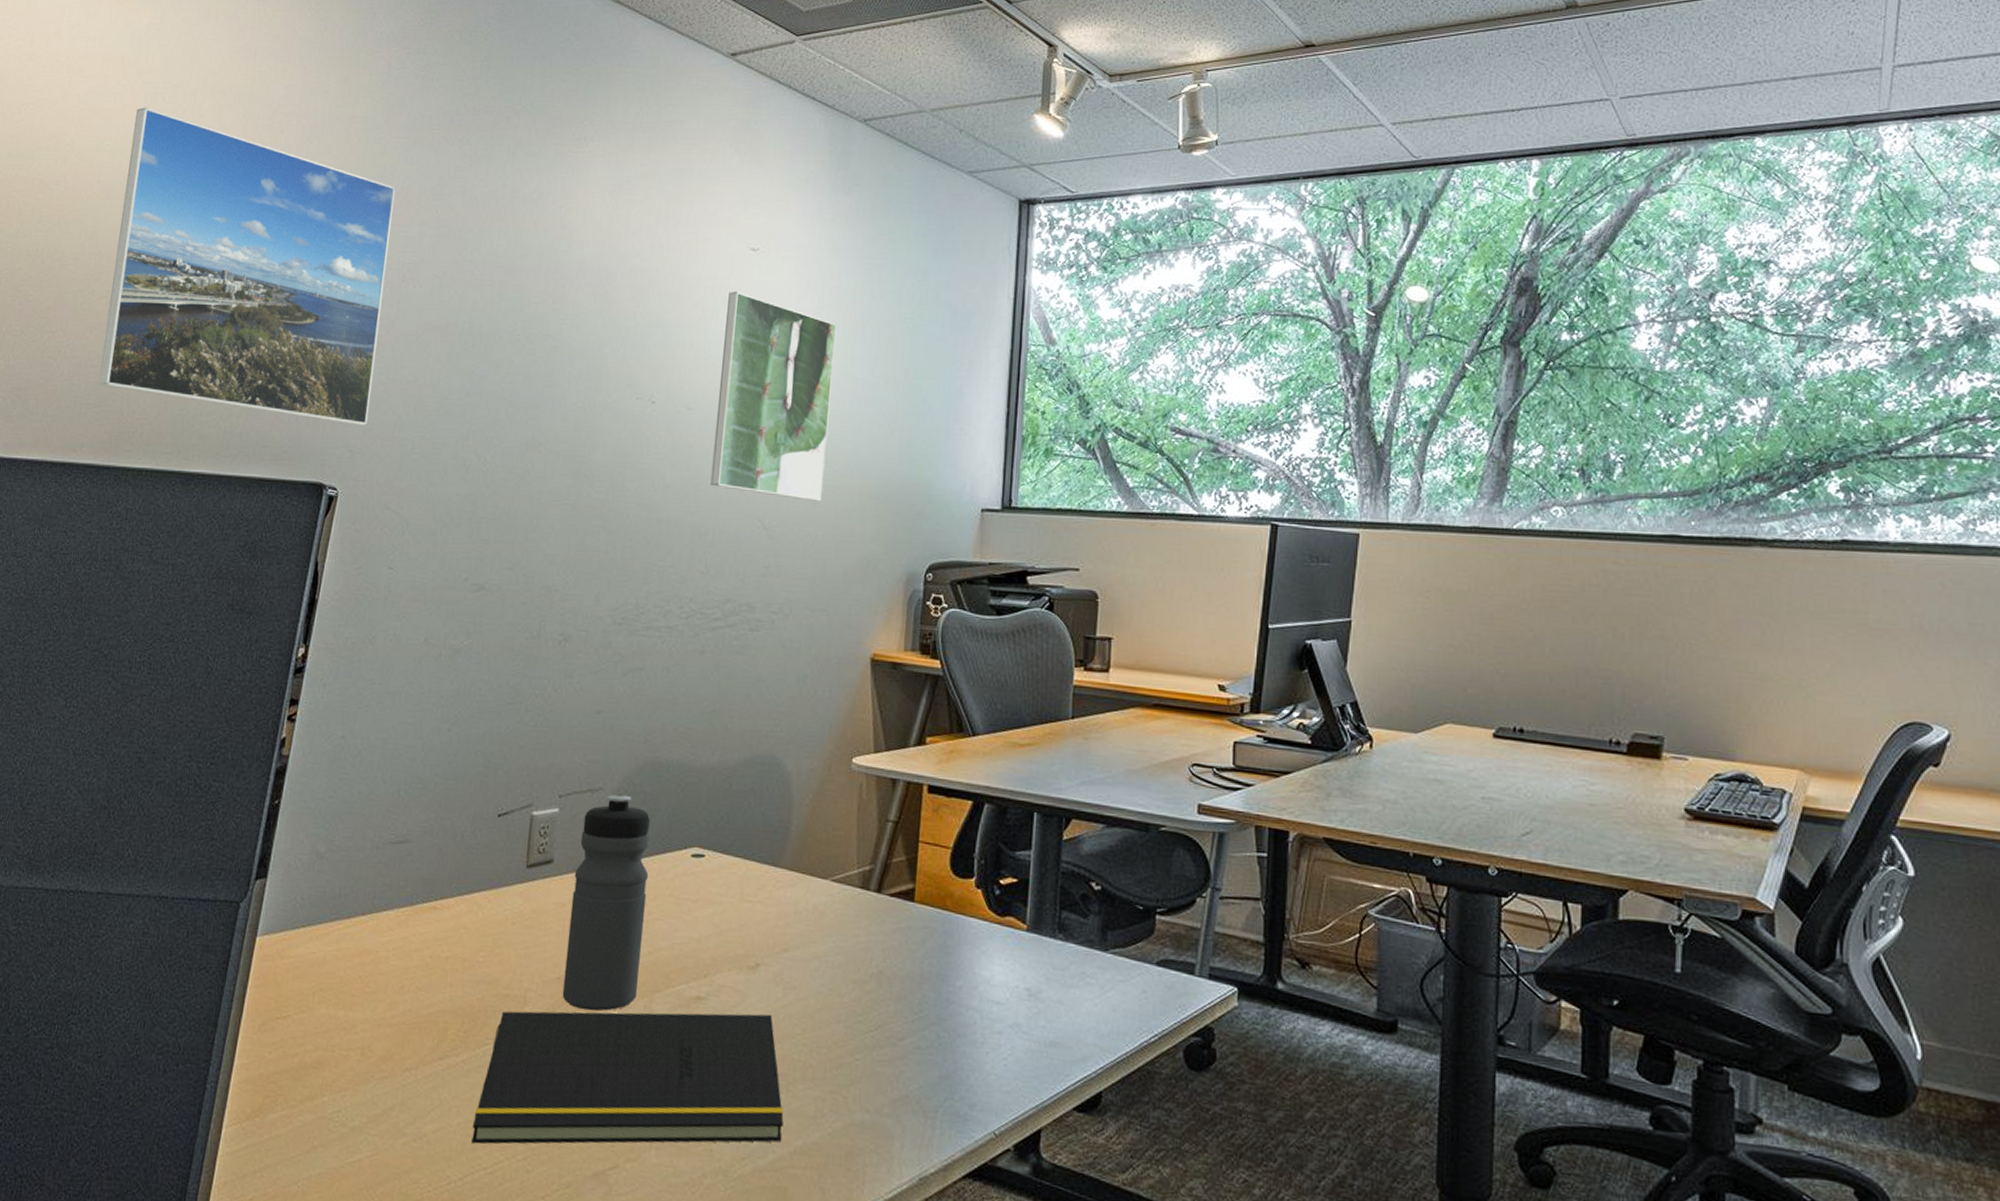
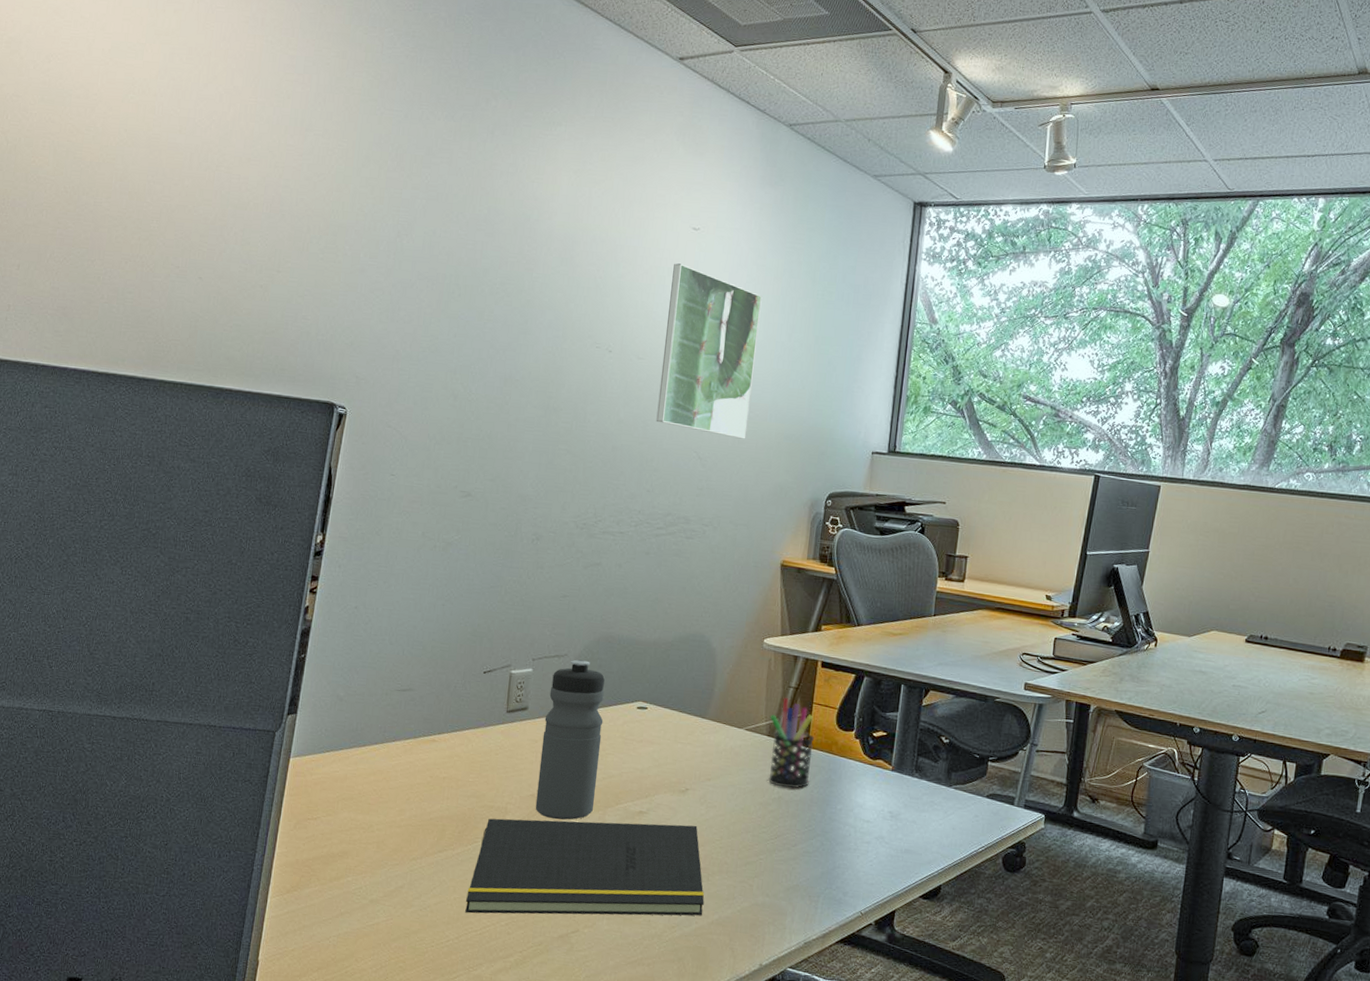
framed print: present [98,107,395,426] -> none [135,65,390,357]
pen holder: none [862,835,923,960] -> present [768,698,815,789]

